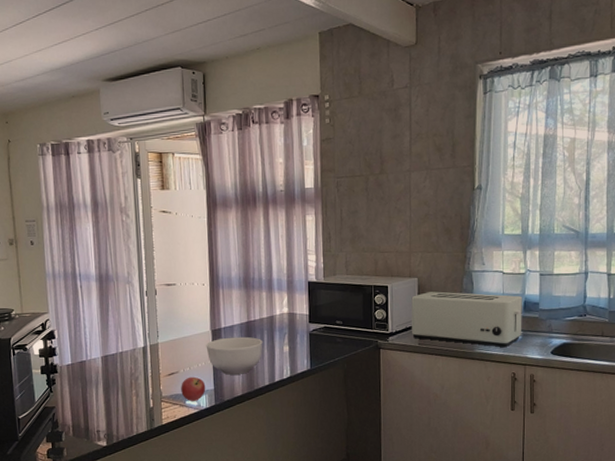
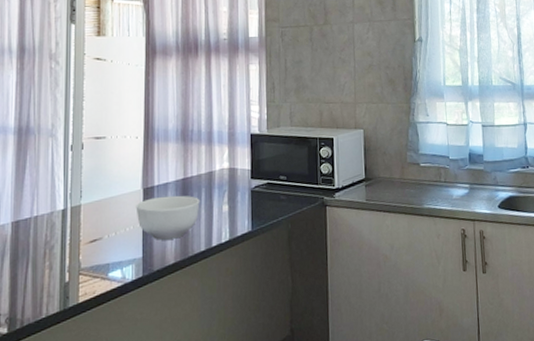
fruit: present [181,376,206,401] -> none [104,243,133,273]
toaster: present [411,291,522,347] -> none [357,143,469,202]

